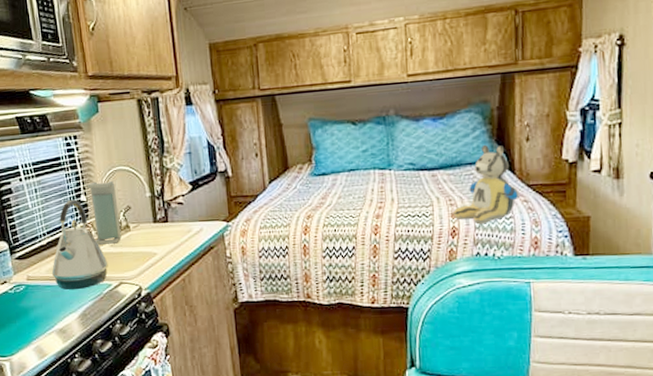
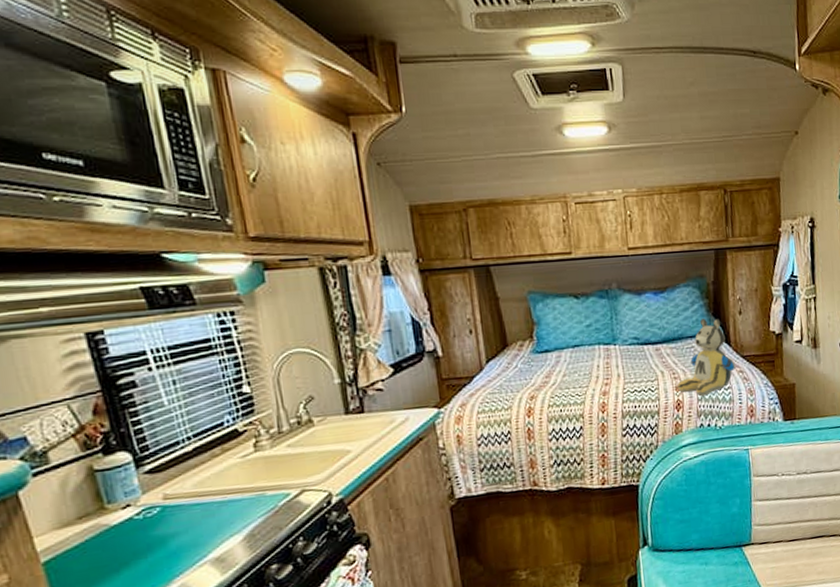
kettle: present [51,199,108,290] -> none [201,391,285,507]
soap dispenser: present [86,180,122,245] -> none [250,365,303,446]

